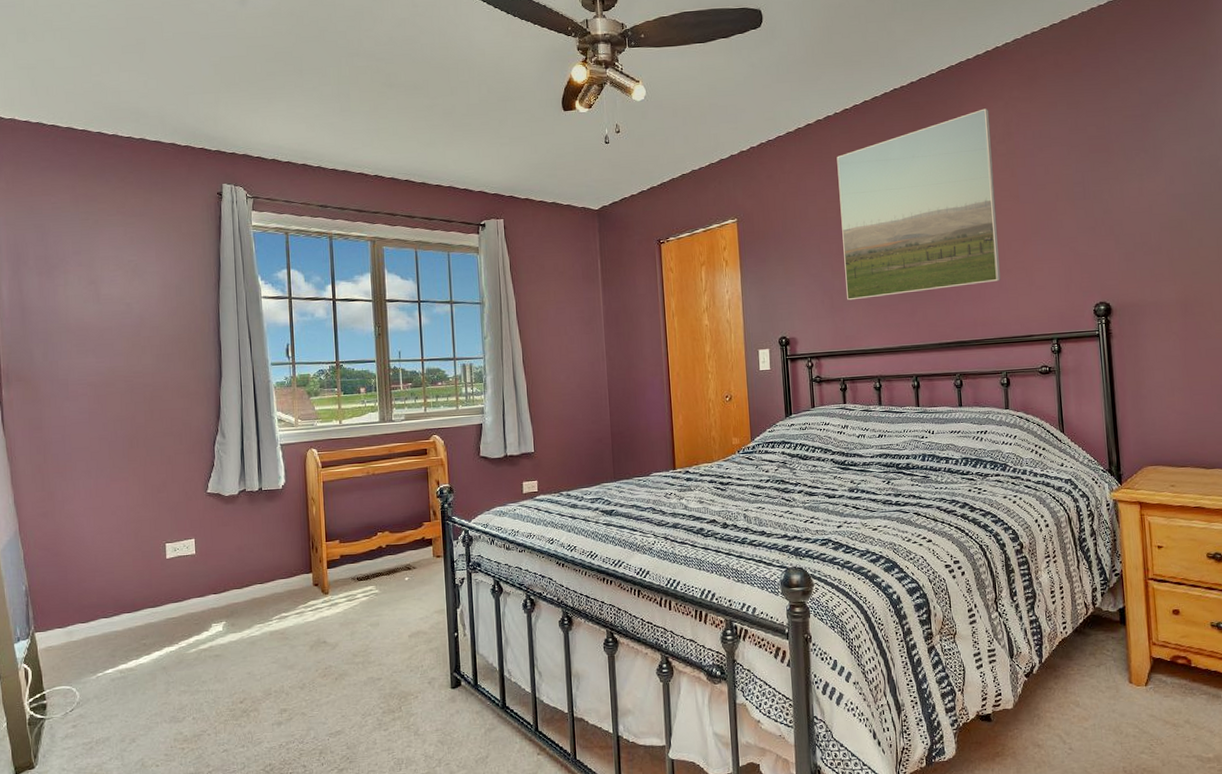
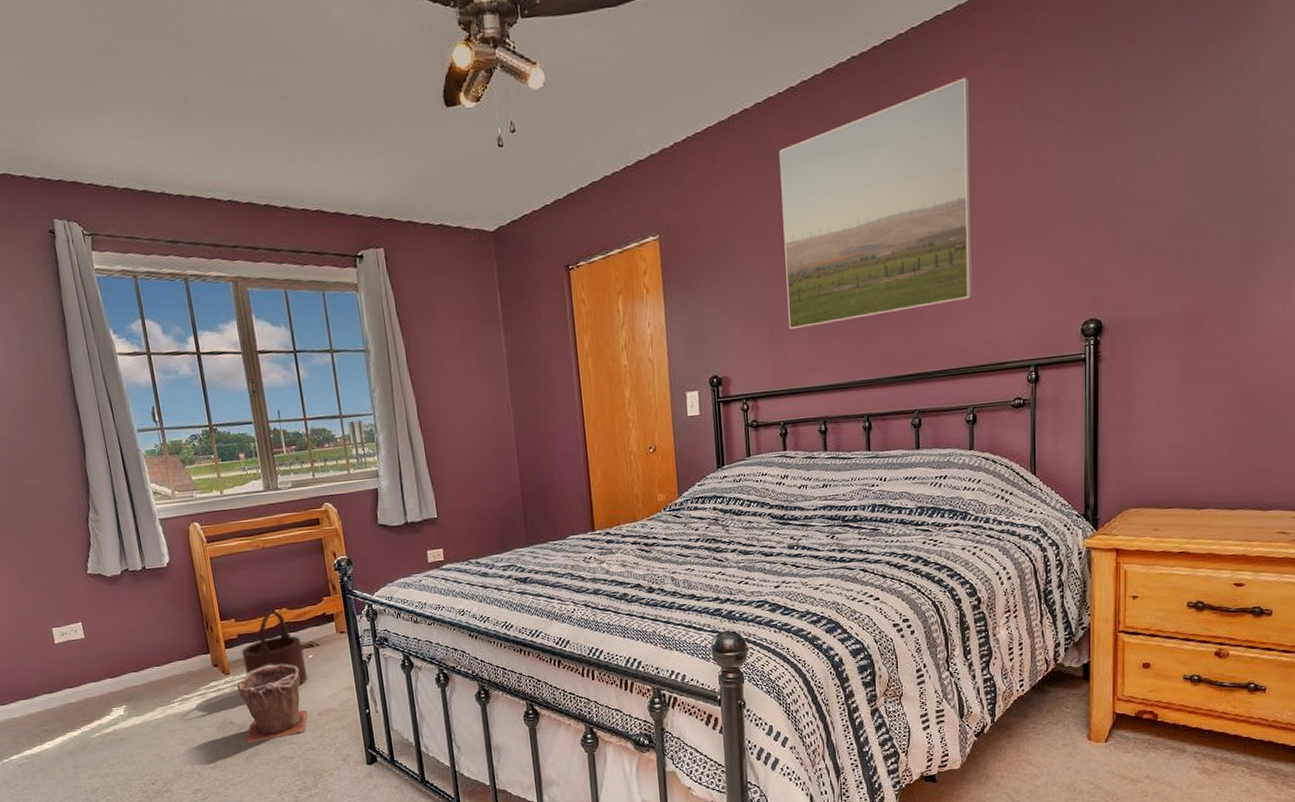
plant pot: none [334,585,399,664] -> present [236,664,308,744]
wooden bucket: none [341,533,403,608] -> present [241,610,308,687]

